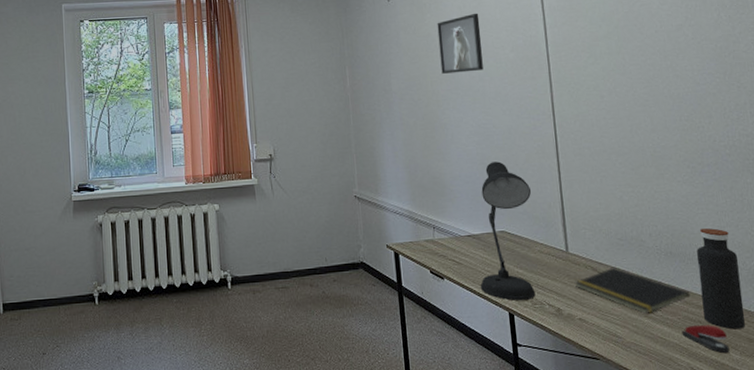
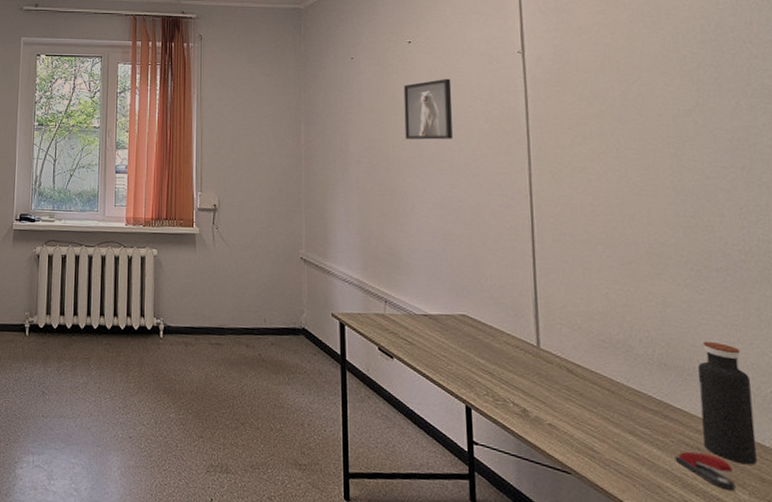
desk lamp: present [480,161,536,301] -> none [434,238,500,394]
notepad: present [574,266,691,314] -> none [545,371,688,430]

